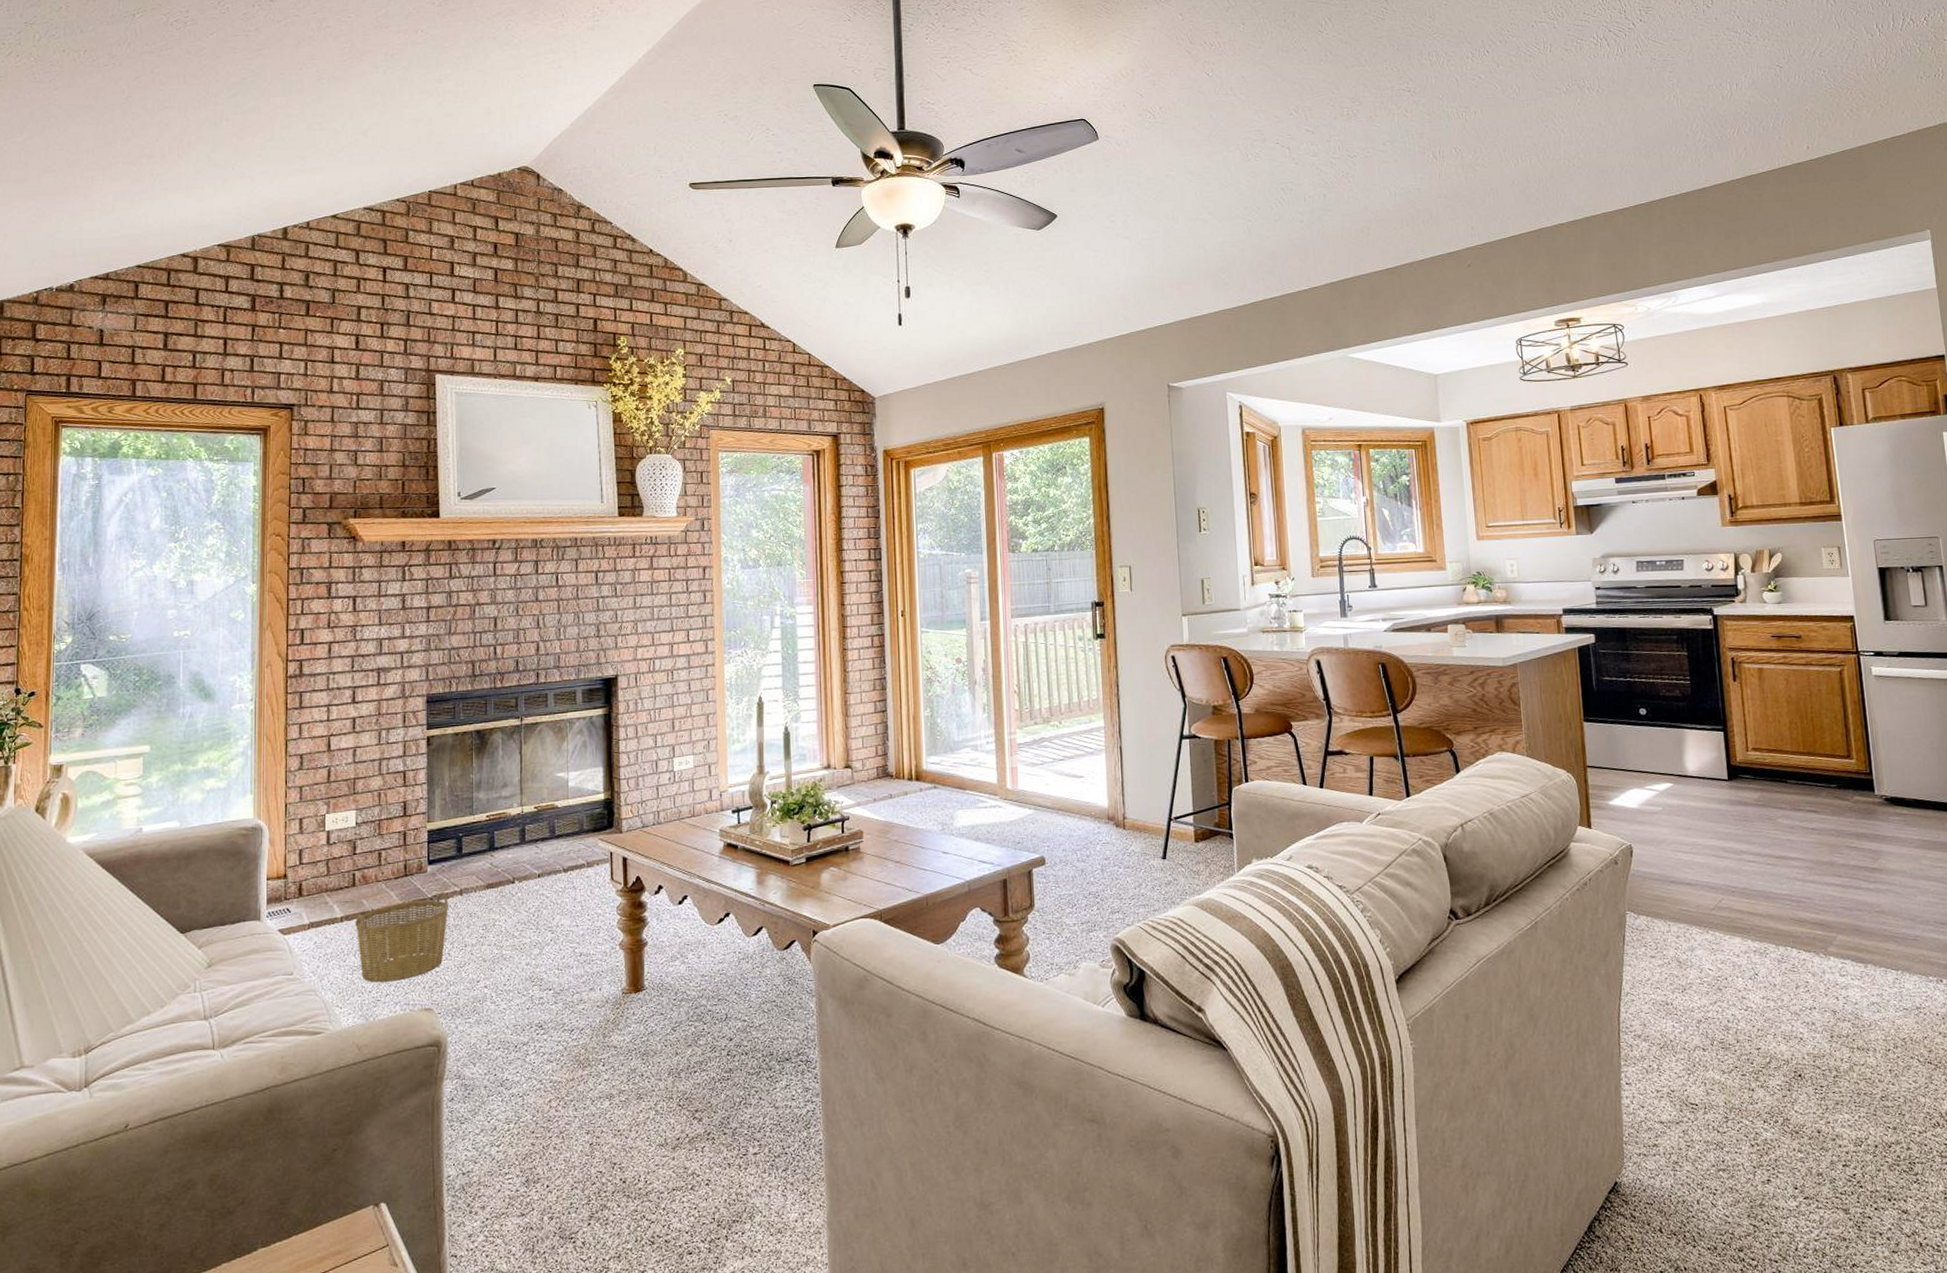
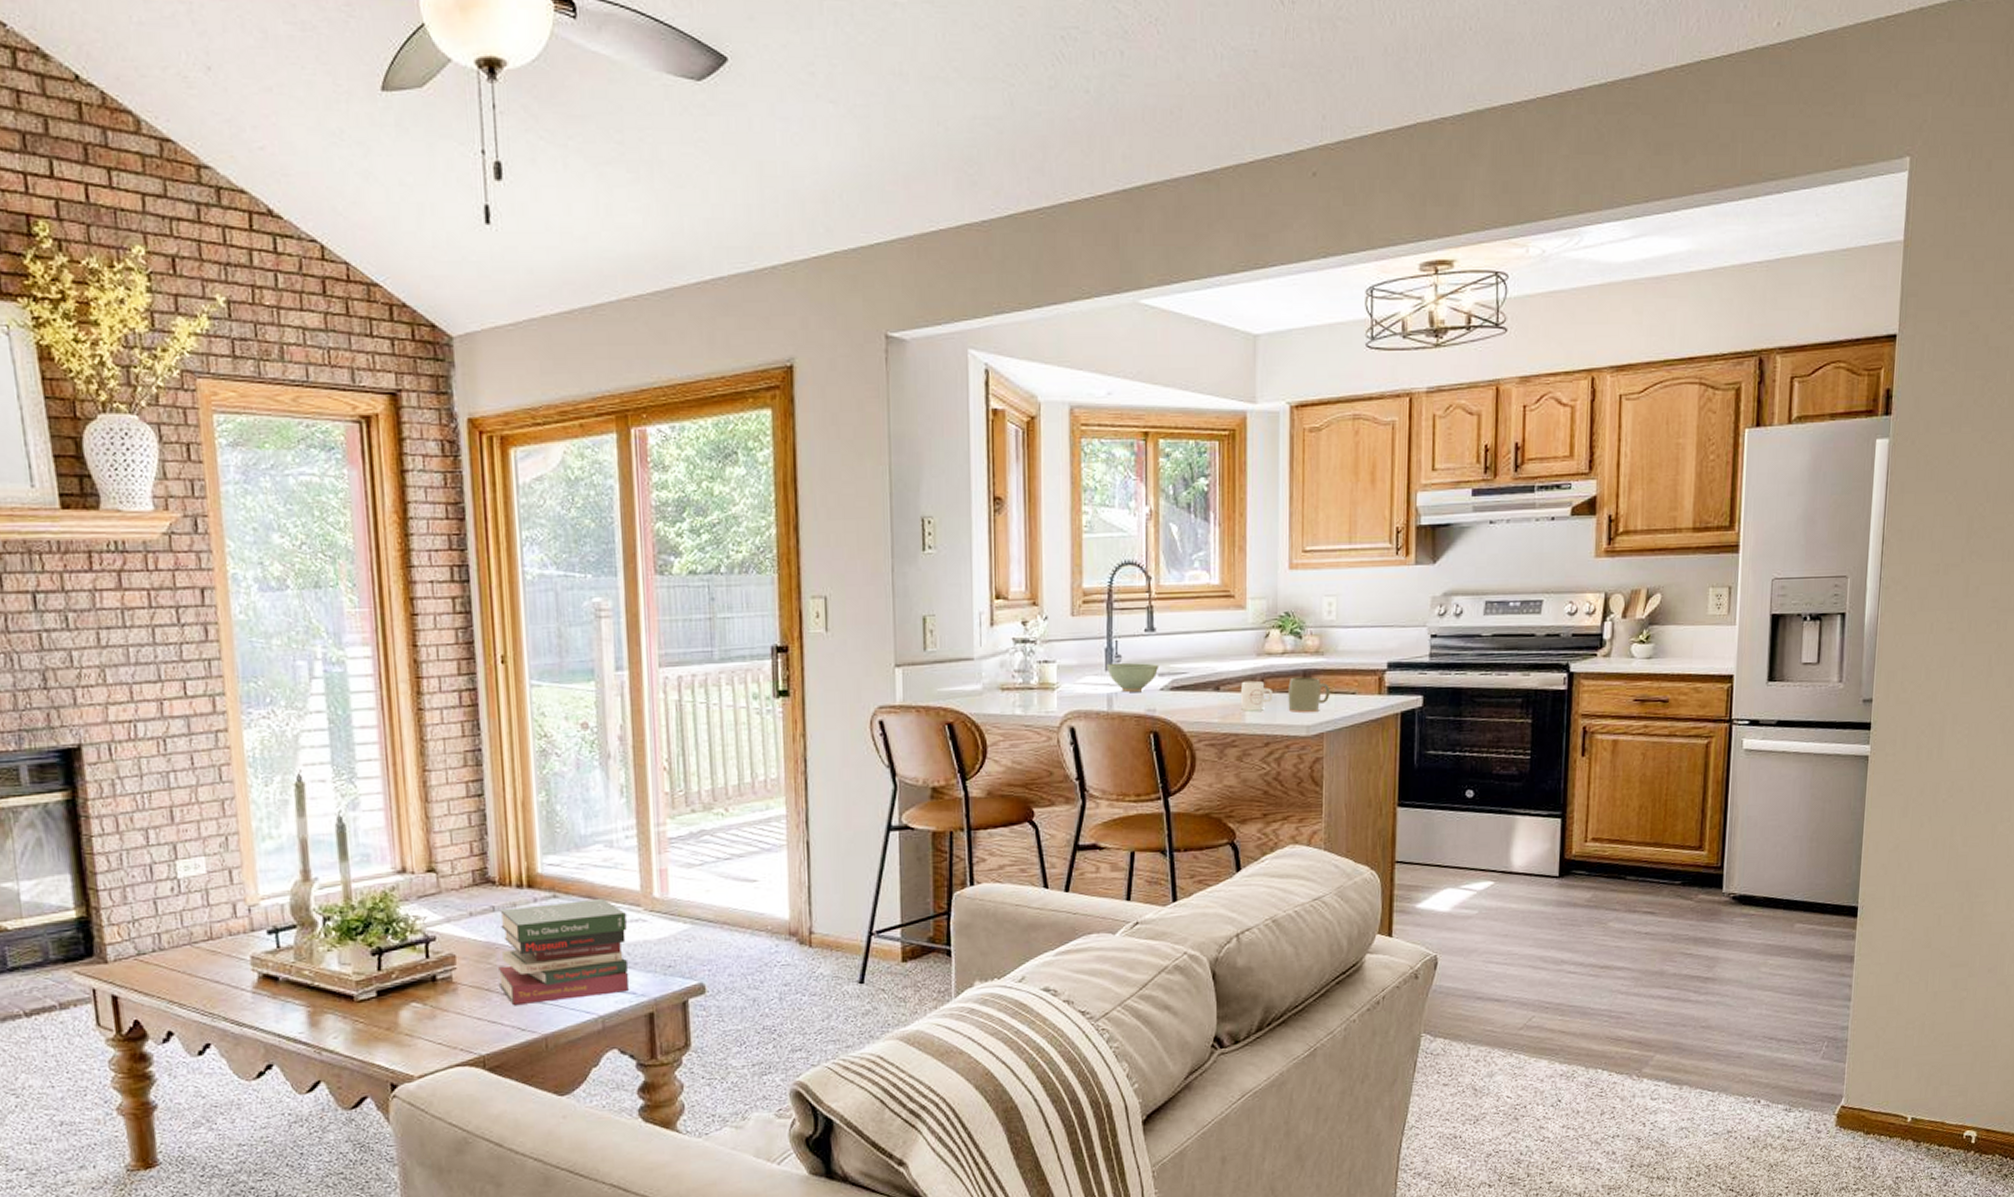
books: none [893,790,988,870] -> present [498,899,628,1005]
bowl: none [1341,611,1382,633] -> present [1107,663,1160,692]
mug: none [1485,620,1519,648] -> present [1288,676,1330,713]

